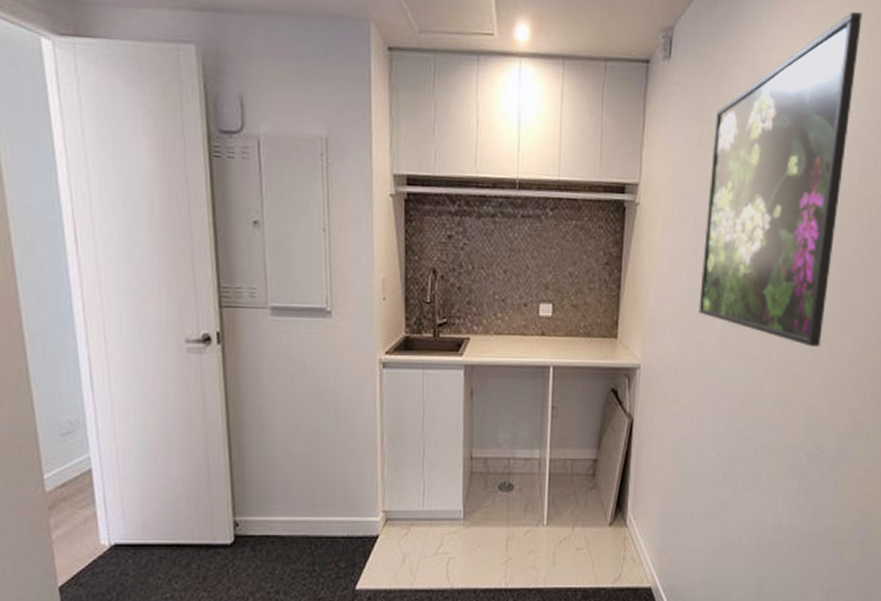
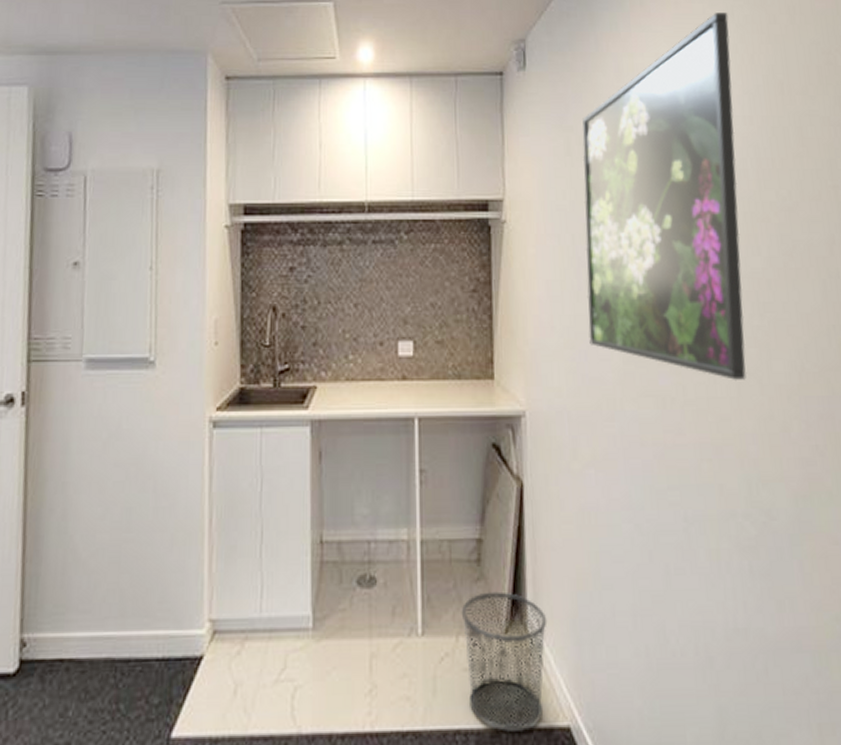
waste bin: none [577,497,642,590] -> present [461,591,548,732]

